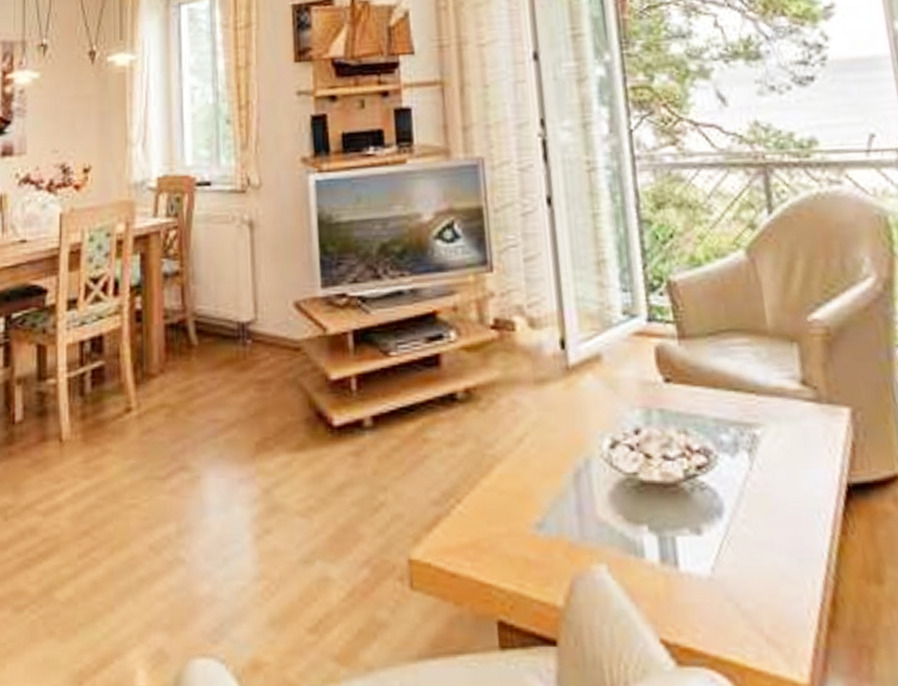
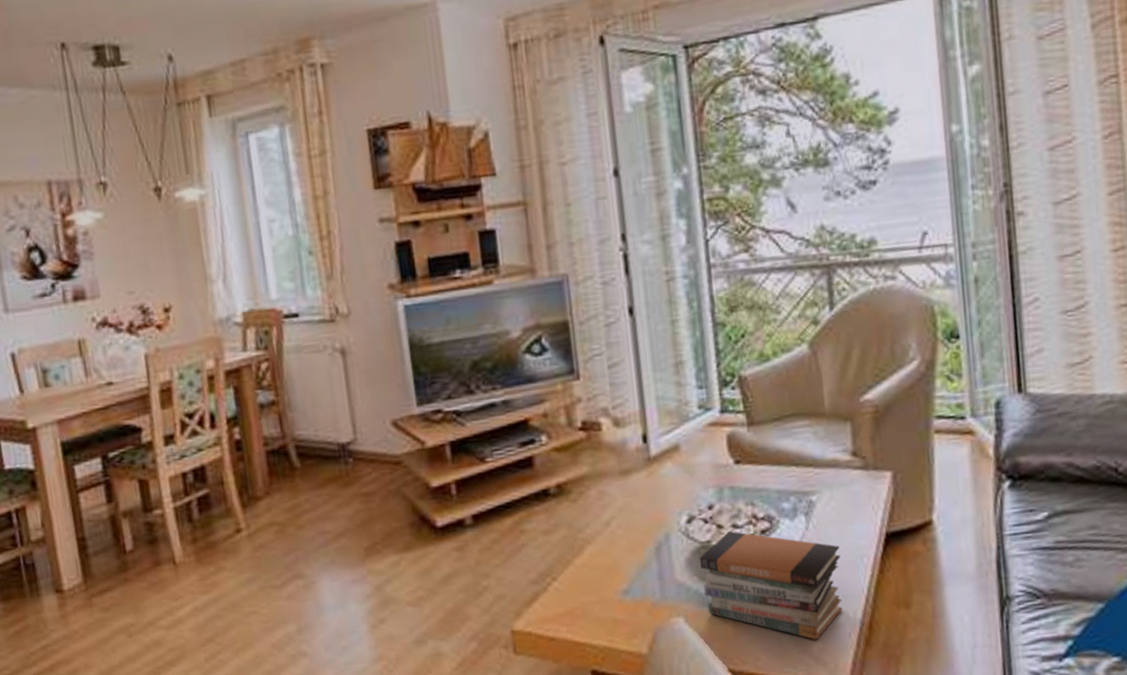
book stack: none [625,463,799,613] -> present [700,531,843,640]

